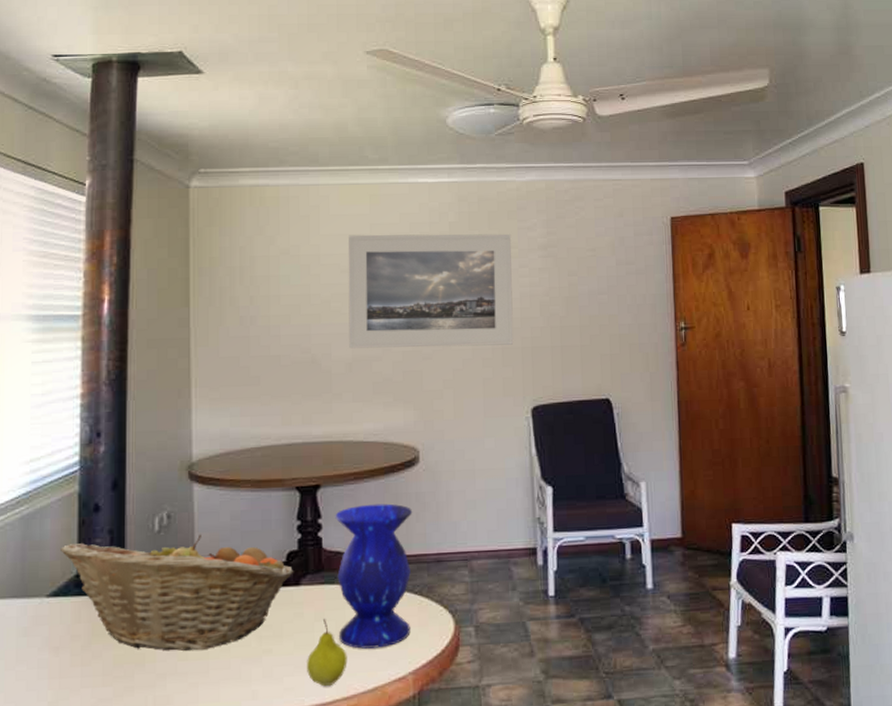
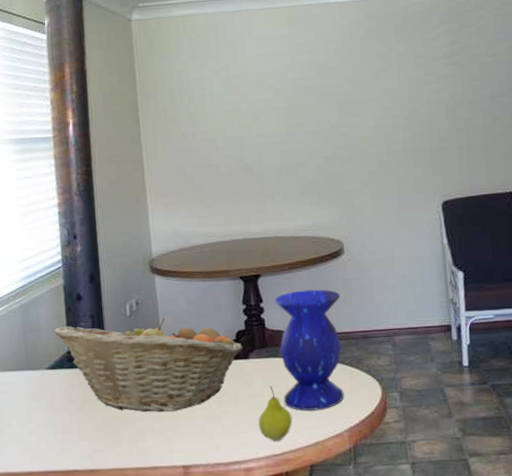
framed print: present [348,233,514,349] -> none [271,45,423,156]

